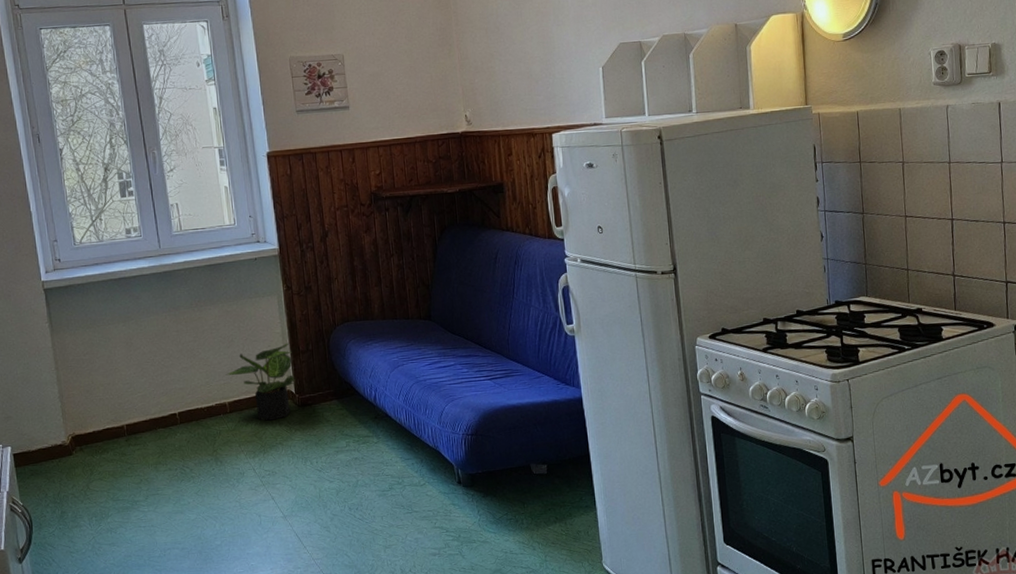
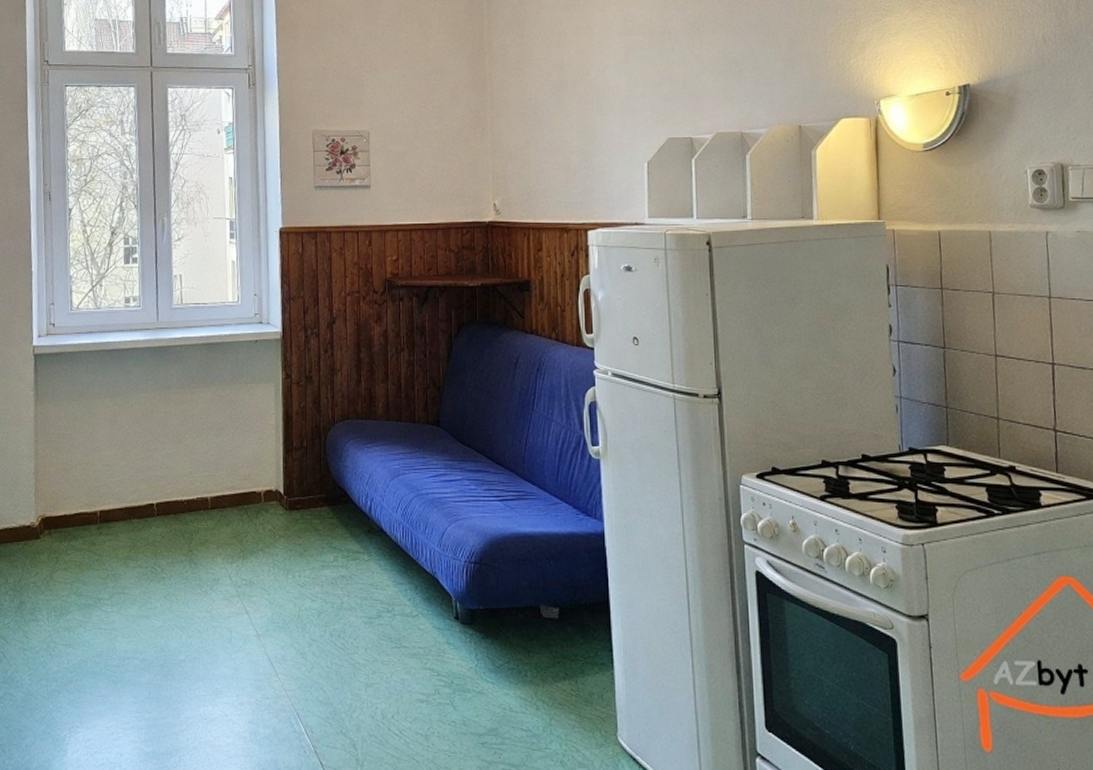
potted plant: present [225,343,295,421] -> none [210,437,285,523]

